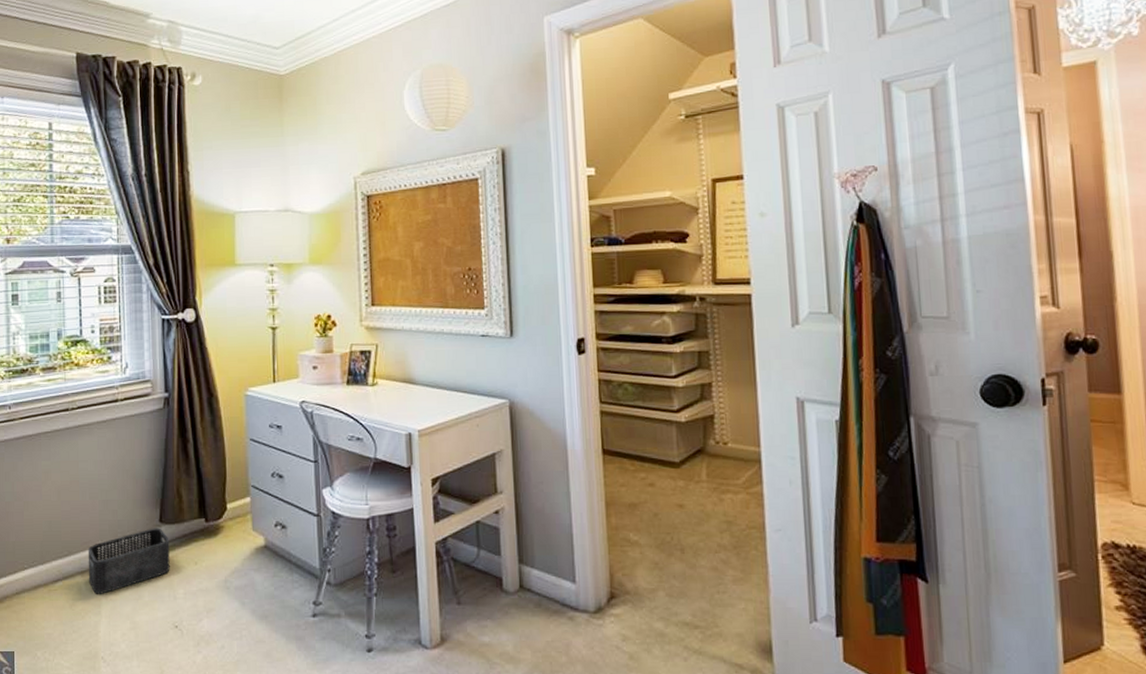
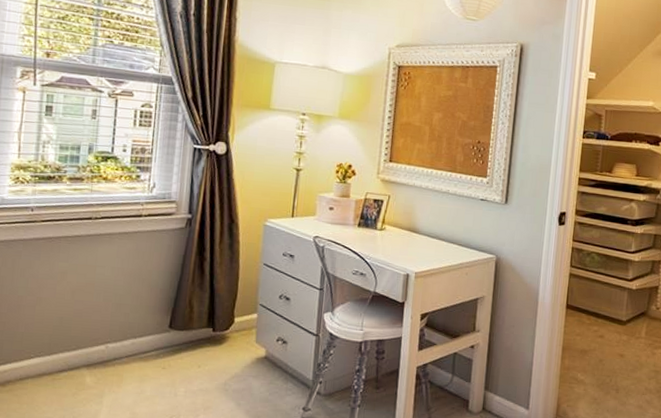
storage bin: present [88,528,170,594] -> none [93,332,177,386]

